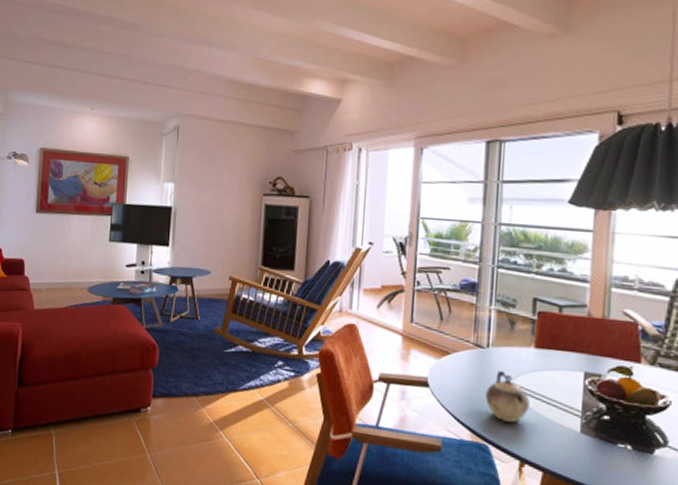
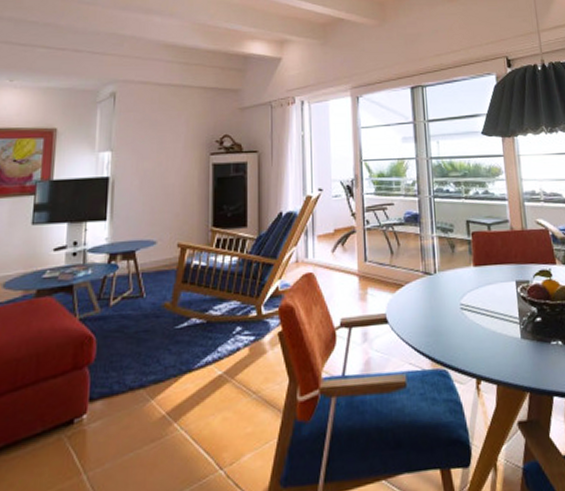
teapot: present [486,370,530,423] -> none [439,293,477,343]

